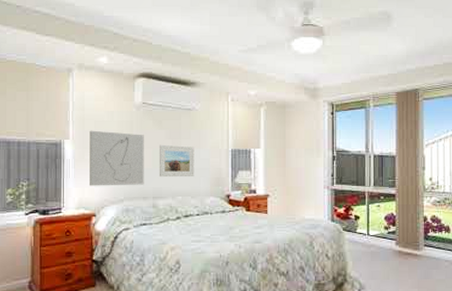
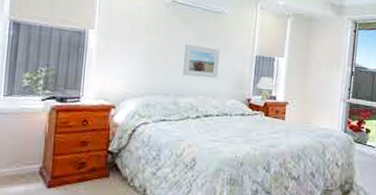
wall art: present [90,130,144,186] -> none [111,22,171,82]

